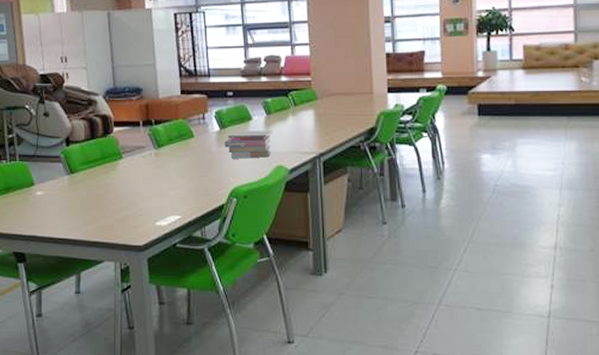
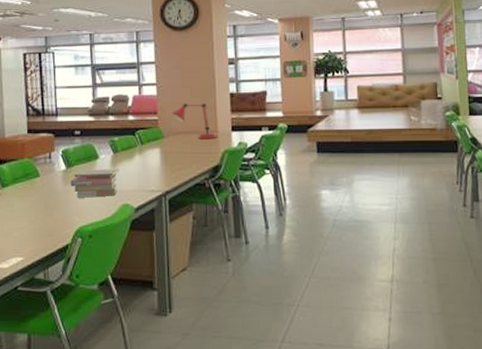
desk lamp: none [324,63,374,101] -> present [170,102,218,140]

